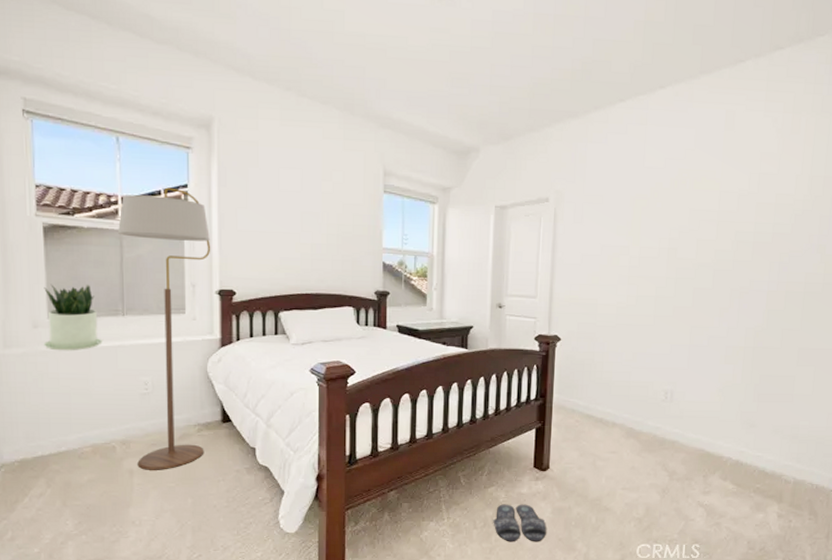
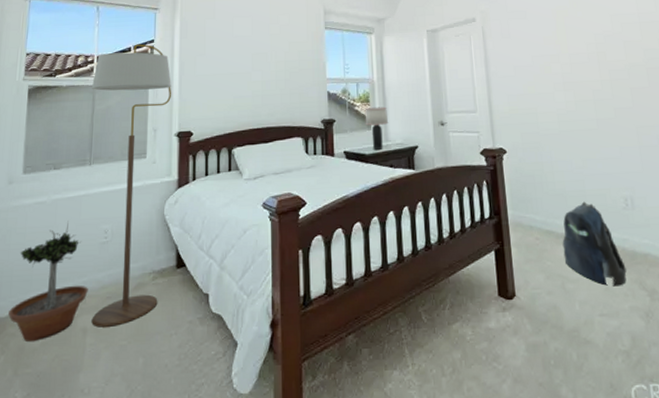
planter: present [43,284,103,351] -> none [15,138,69,205]
potted tree: none [50,370,132,478] -> present [8,221,88,341]
table lamp: none [421,283,446,328] -> present [365,106,389,151]
slippers: present [493,504,547,542] -> none [462,341,524,391]
backpack: none [599,391,654,467] -> present [562,201,627,287]

